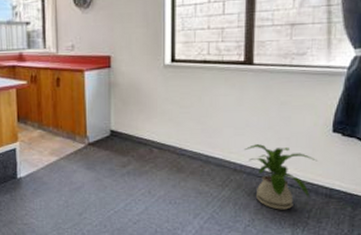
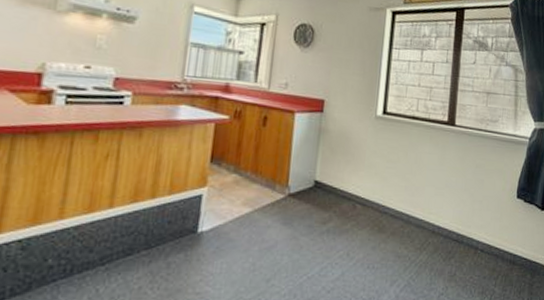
house plant: present [244,144,317,210] -> none [443,206,504,277]

